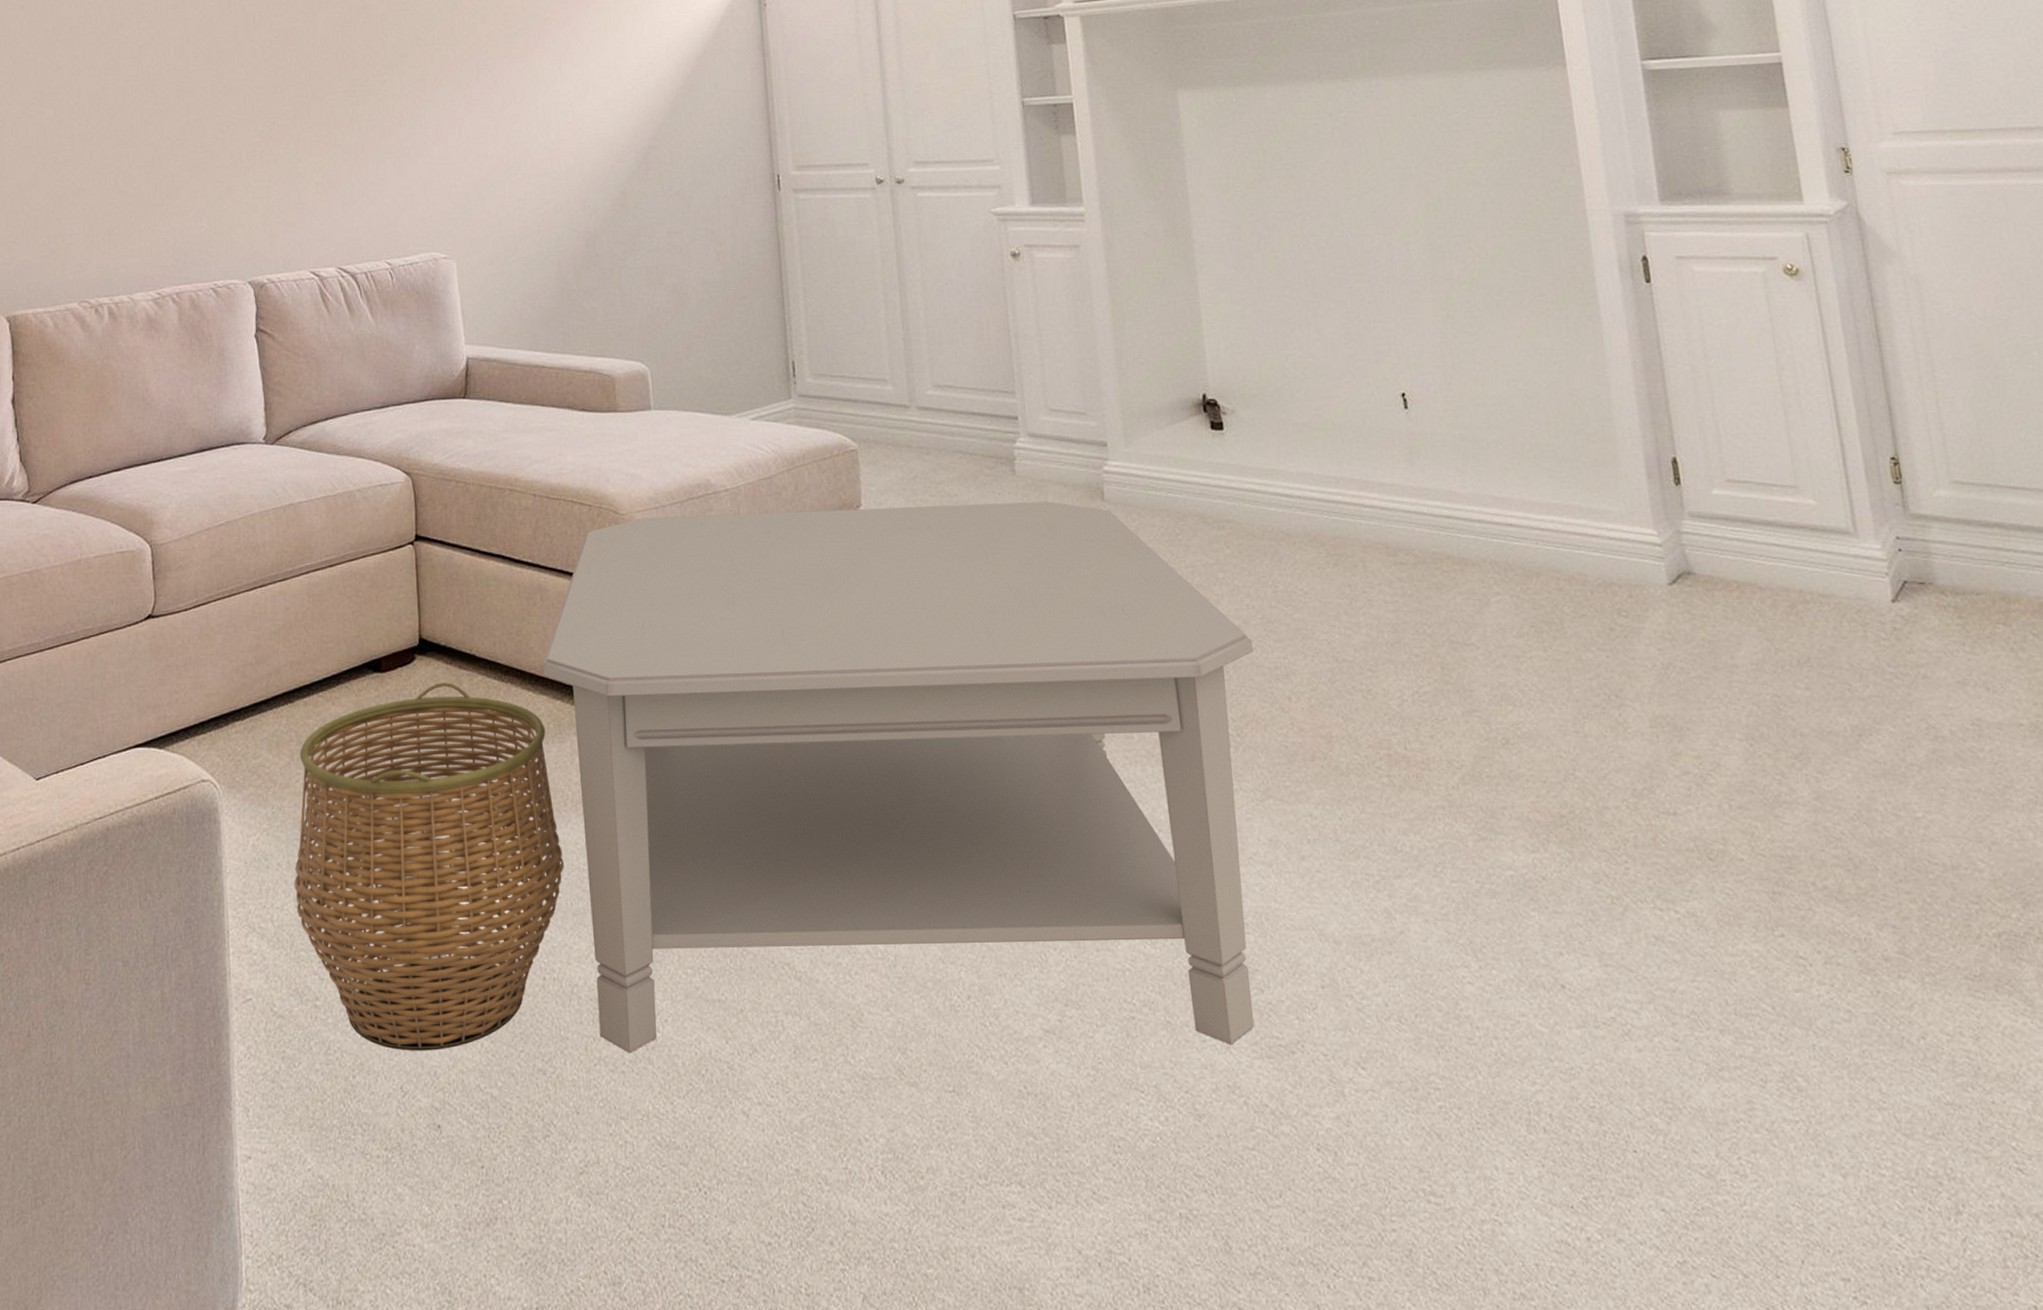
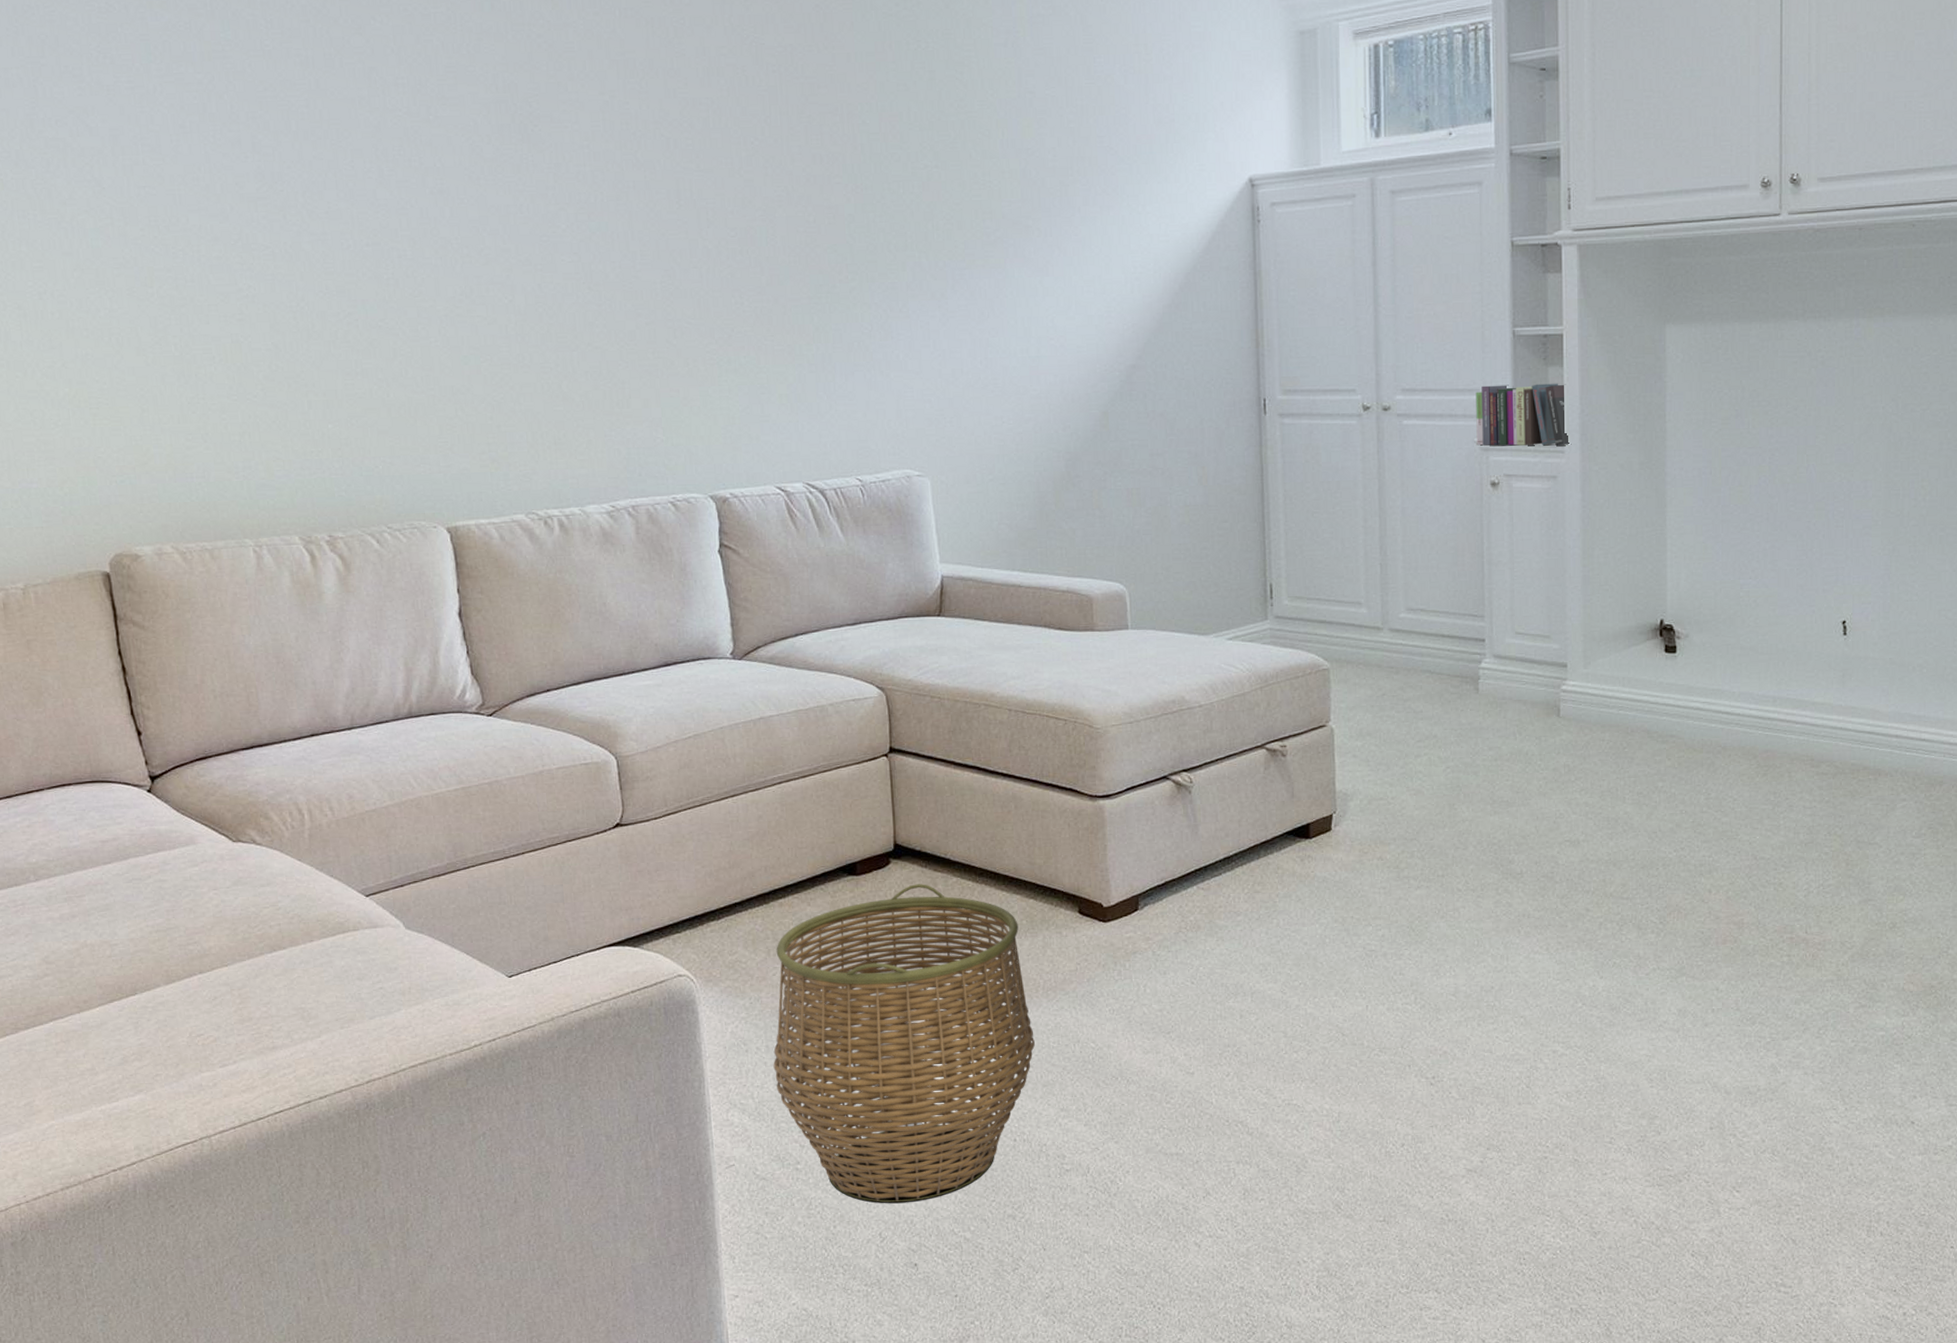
coffee table: present [542,501,1255,1053] -> none [1016,717,1683,1199]
books: none [989,151,1092,216] -> present [1476,383,1572,446]

